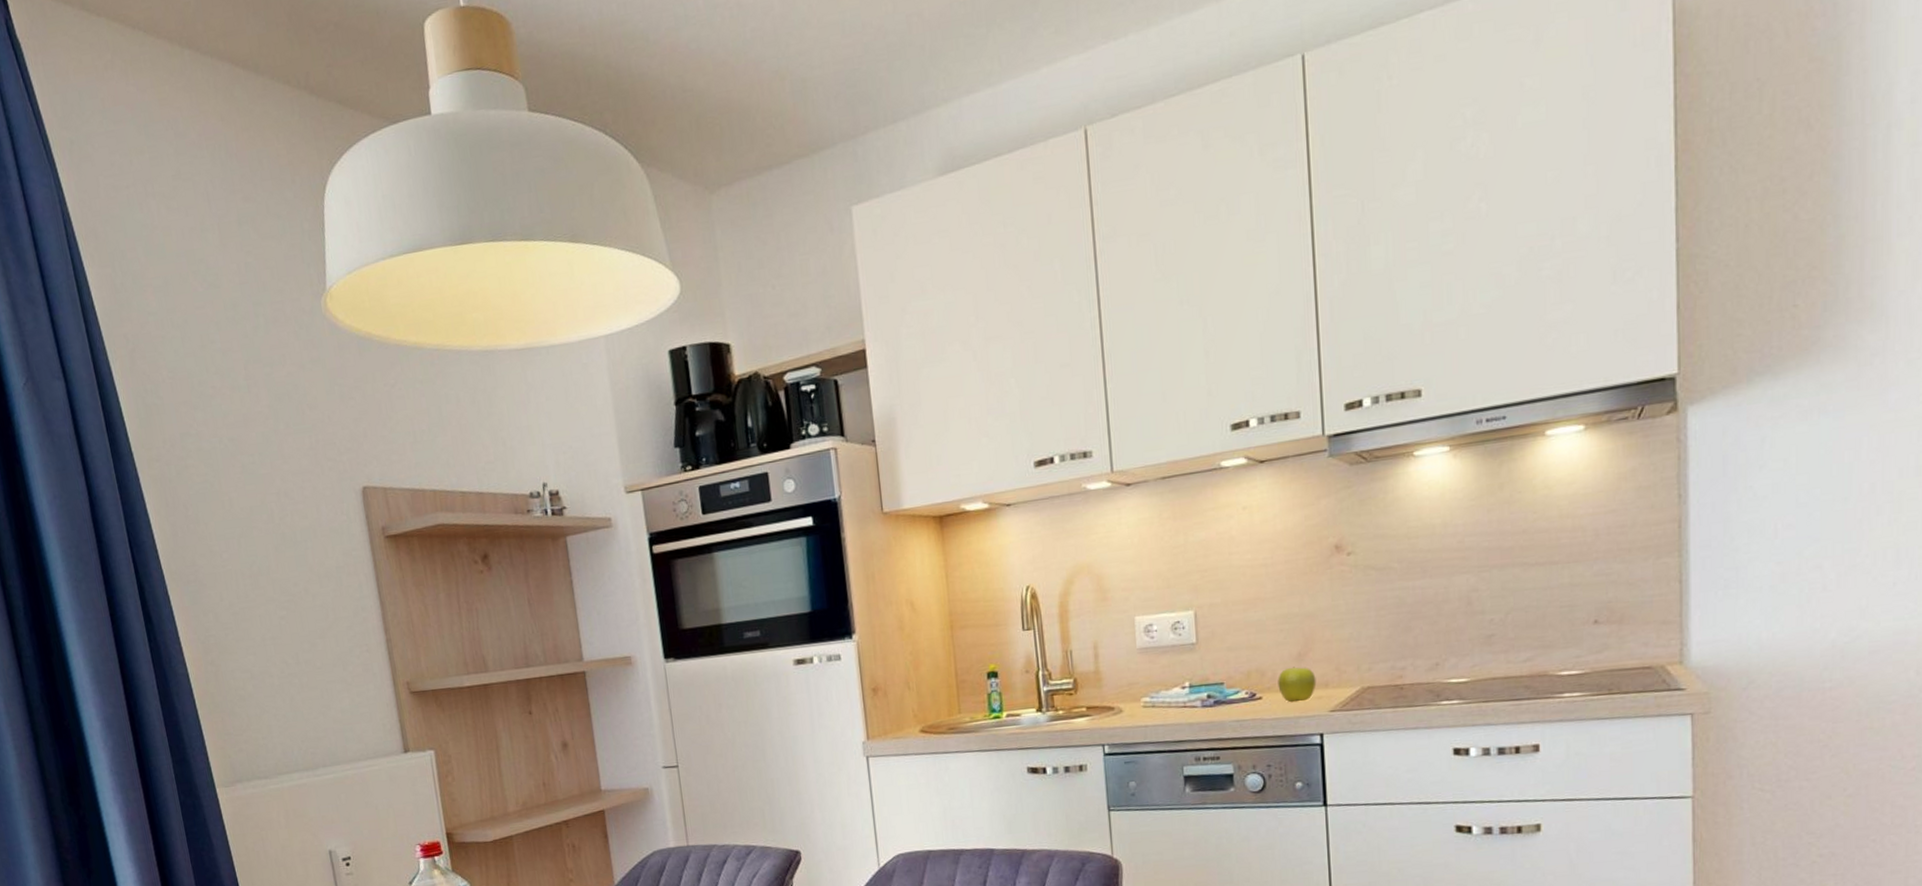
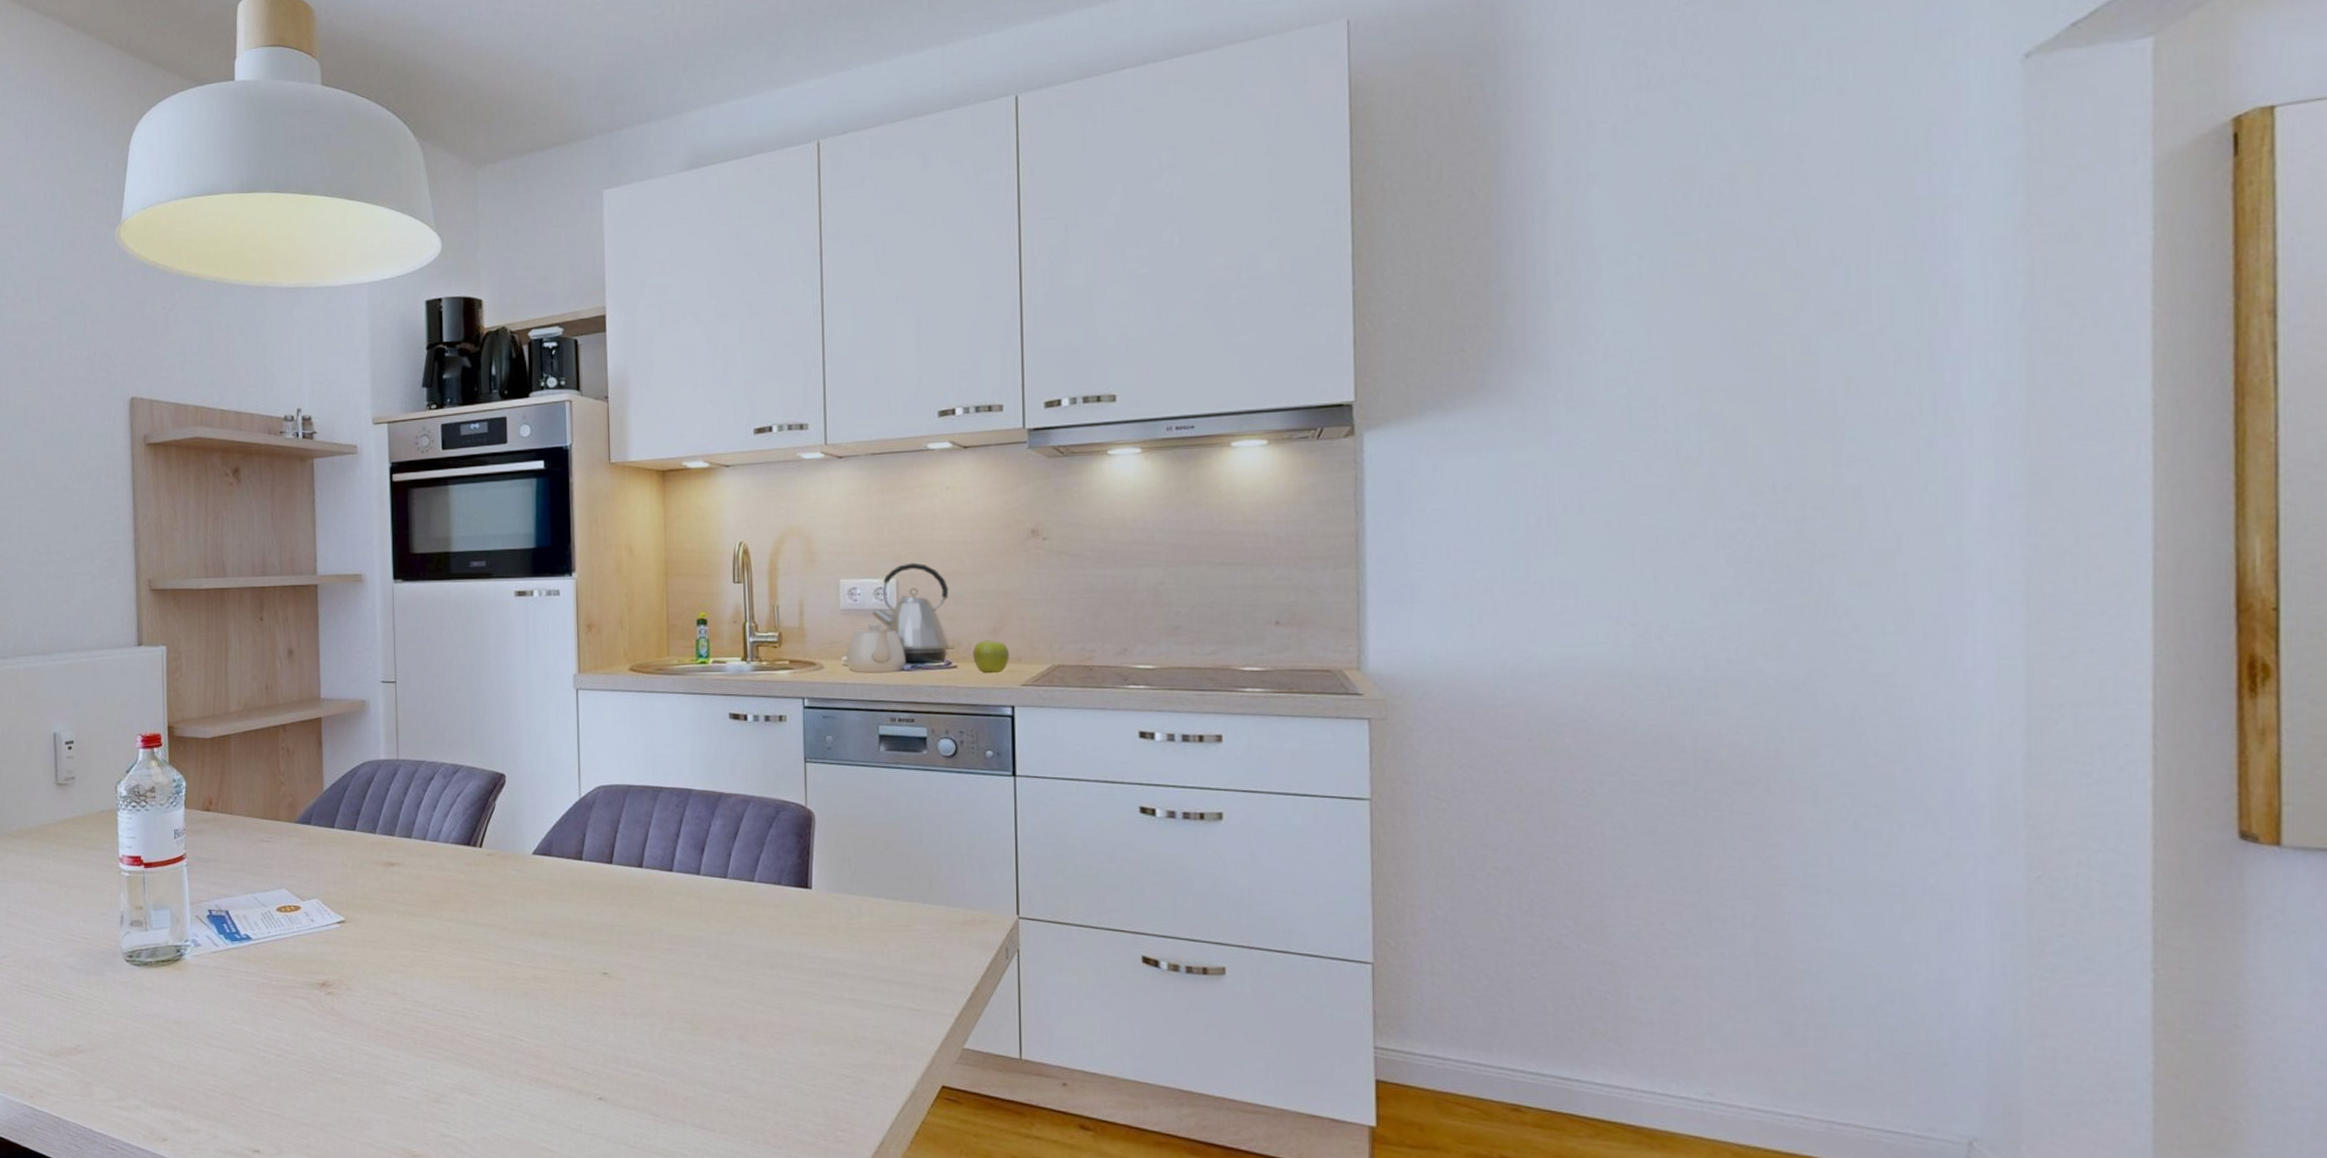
teapot: none [1145,658,1208,714] -> present [846,622,906,673]
kettle: none [1170,591,1258,701] -> present [872,562,954,665]

